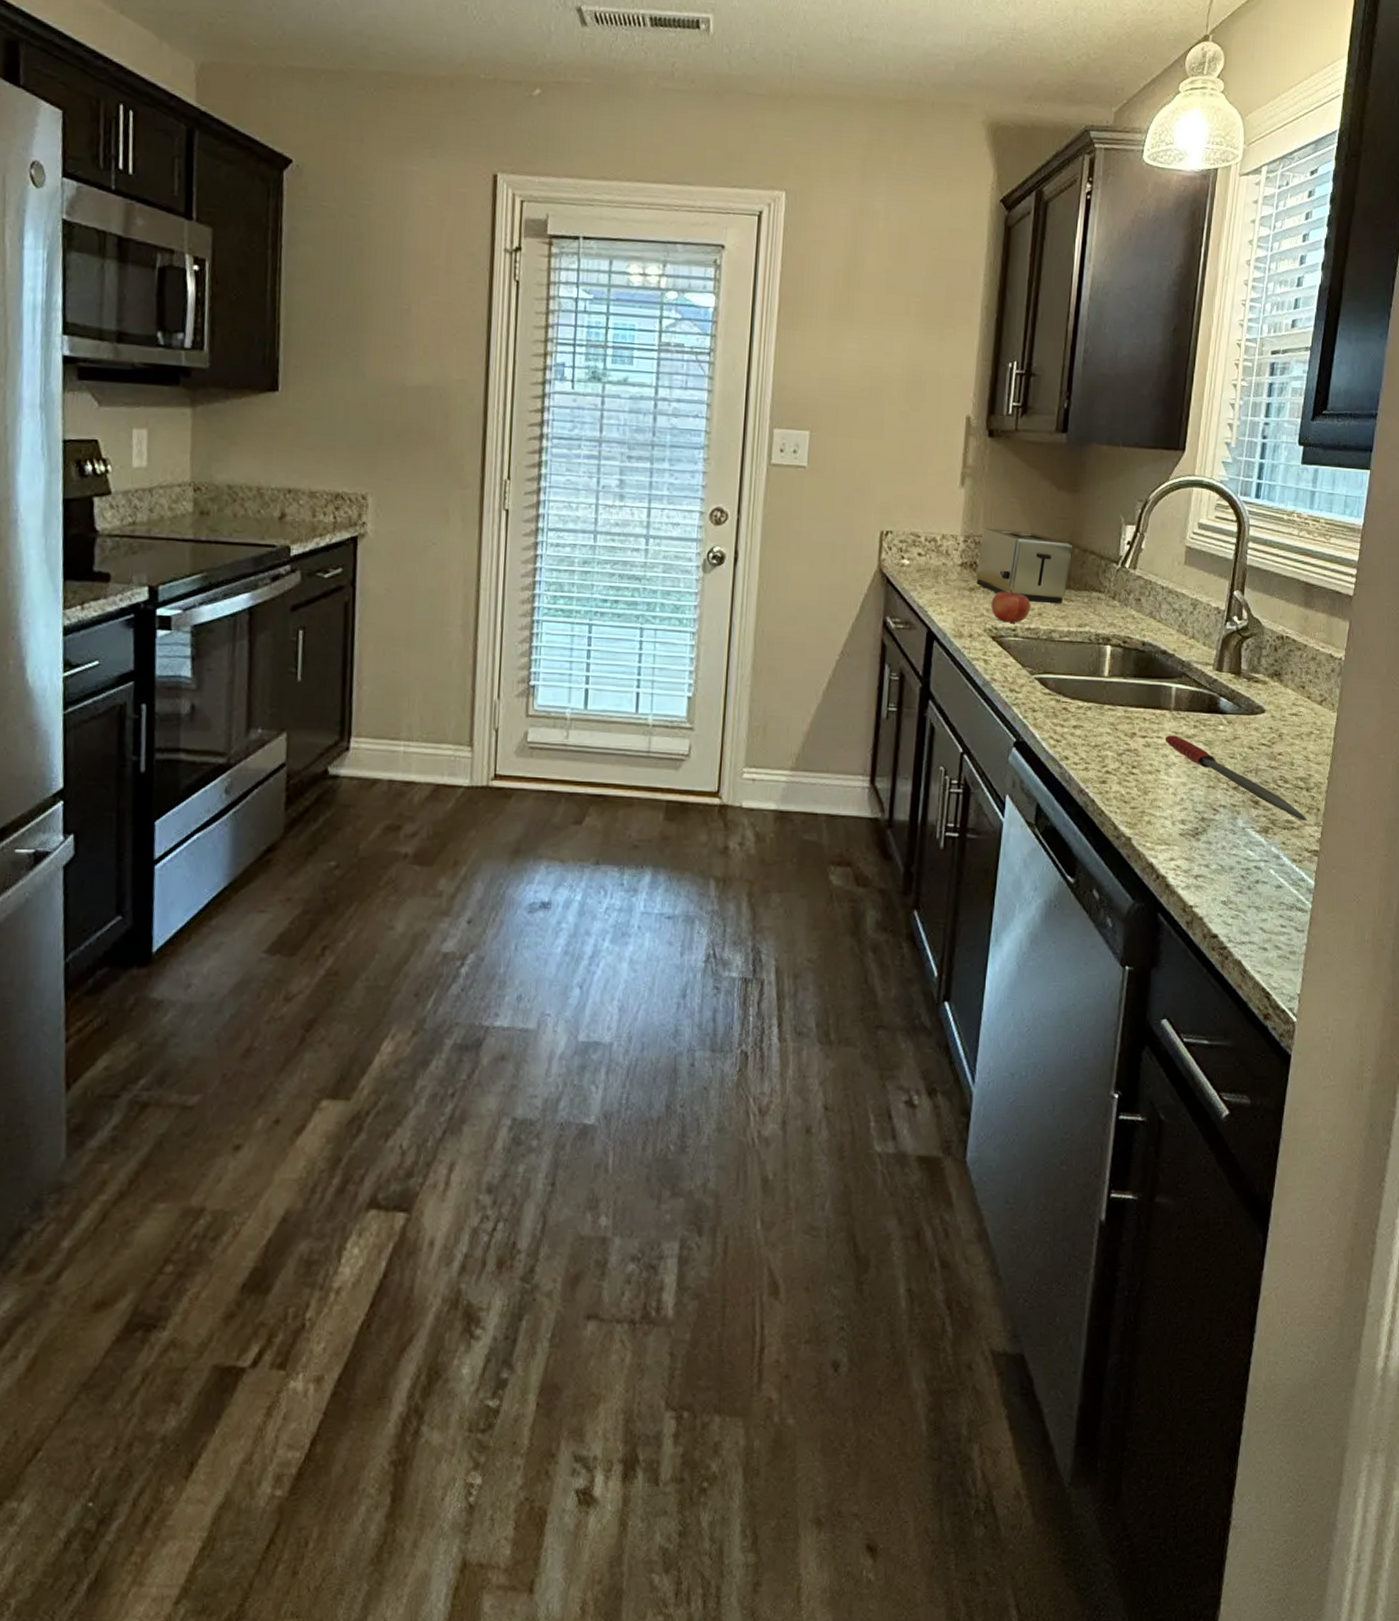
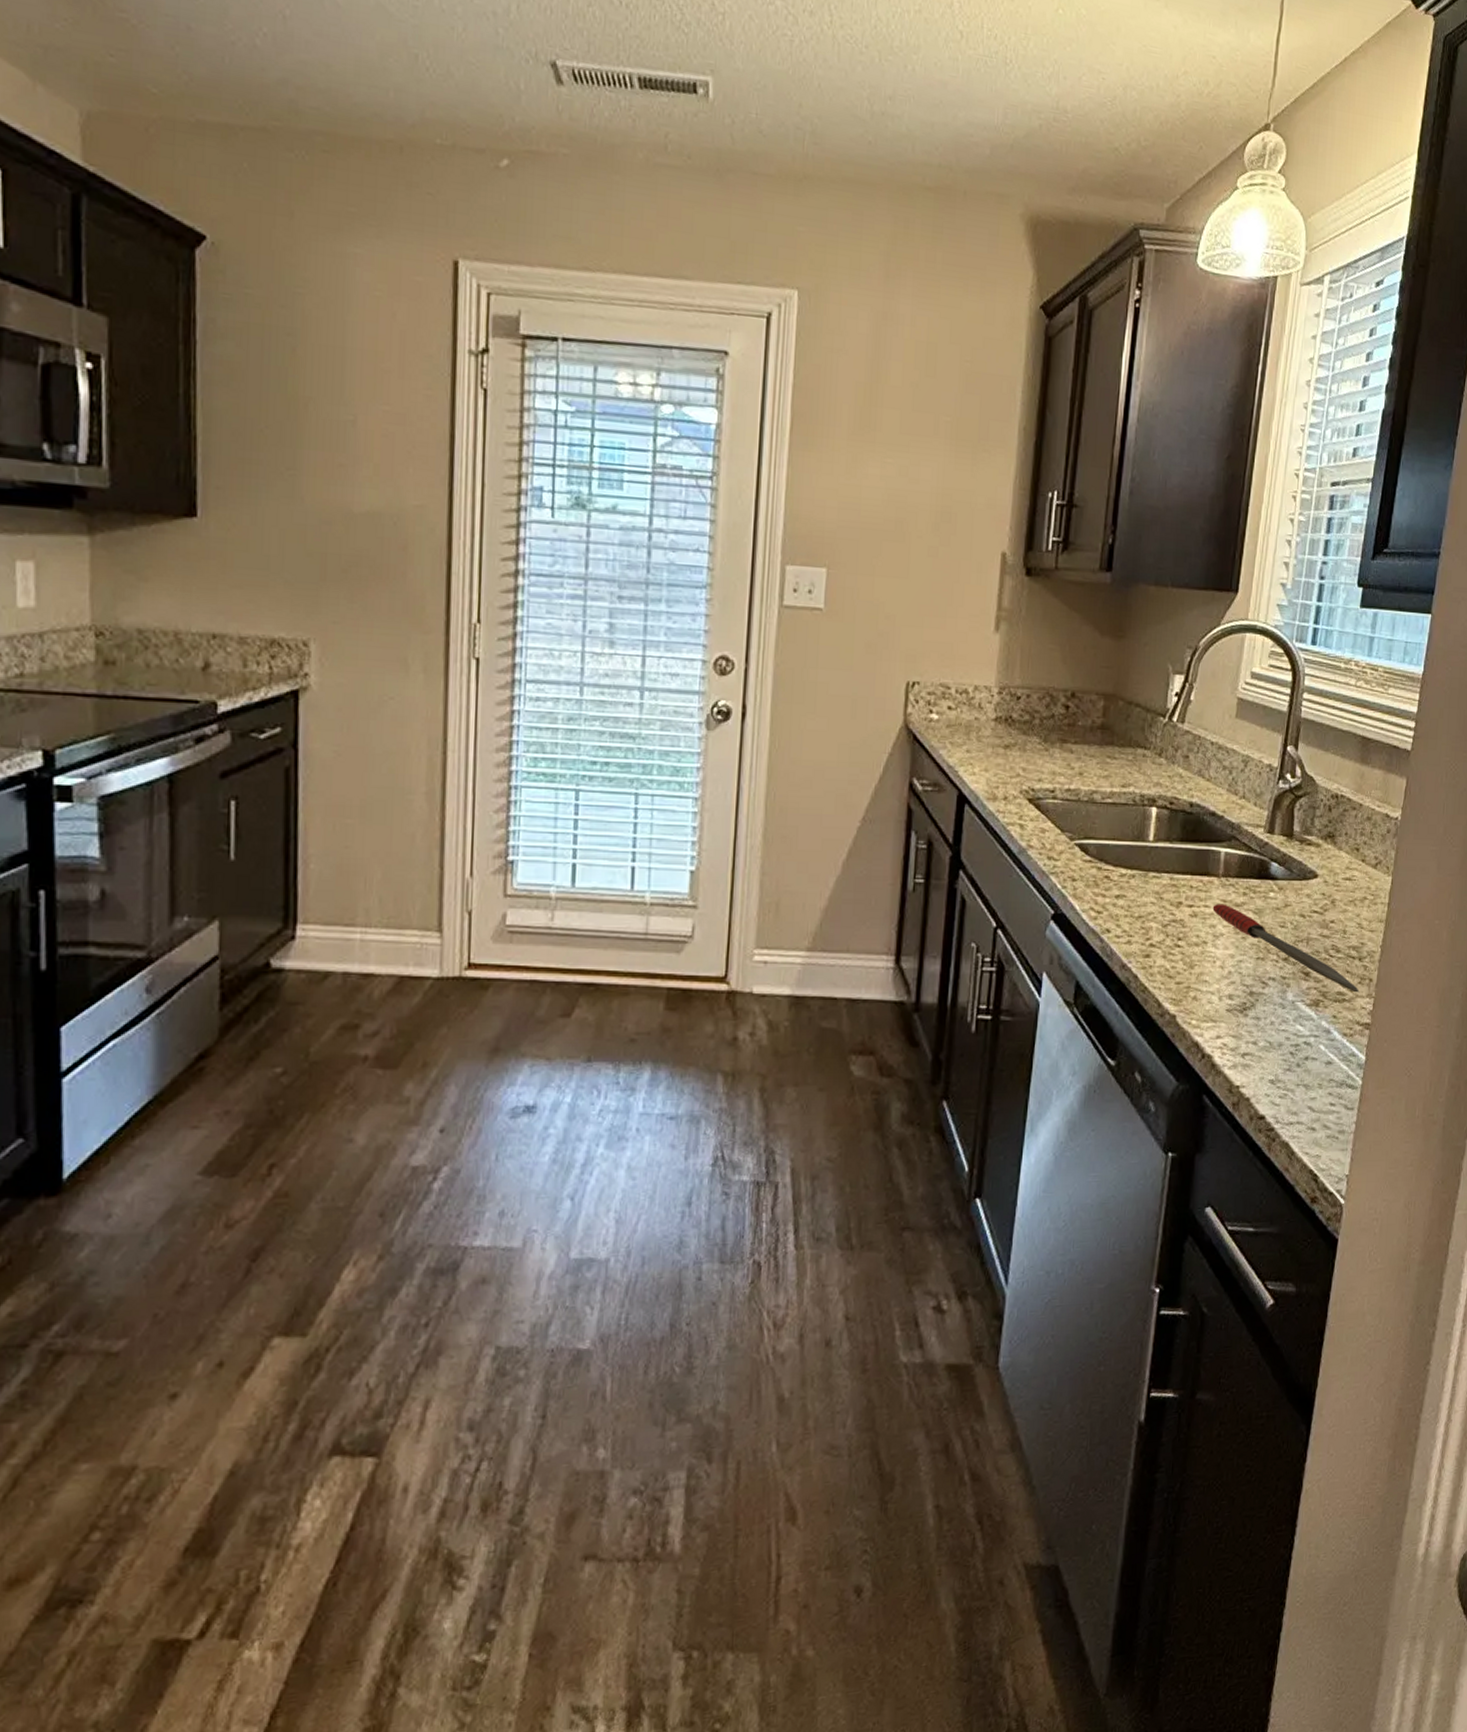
toaster: present [975,528,1072,603] -> none [1011,678,1116,761]
fruit: present [991,589,1031,623] -> none [1028,746,1071,784]

